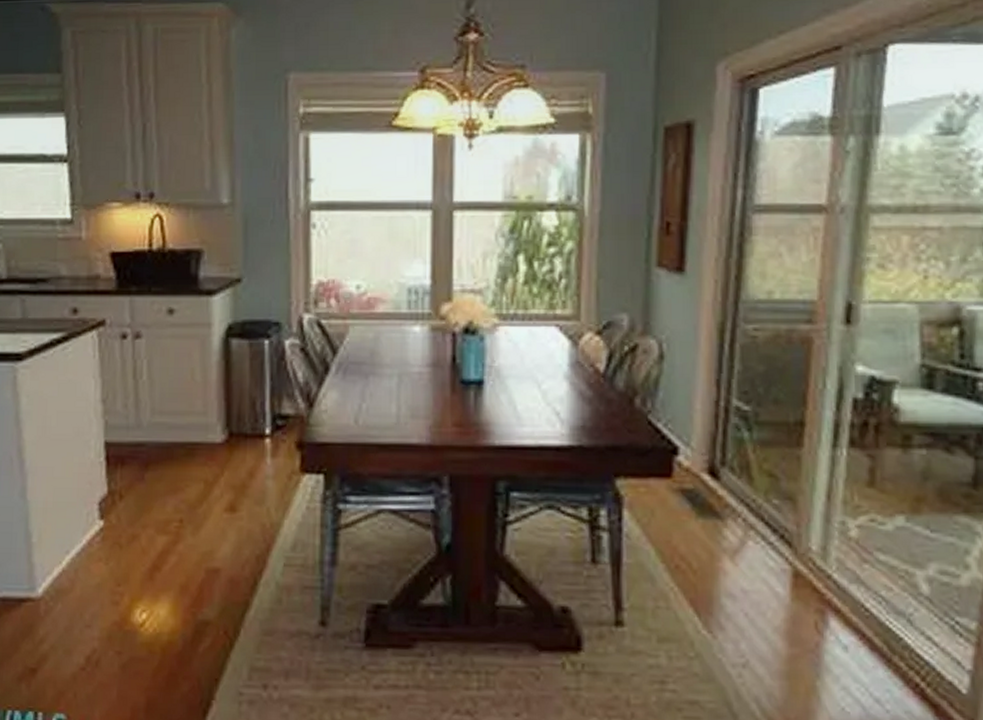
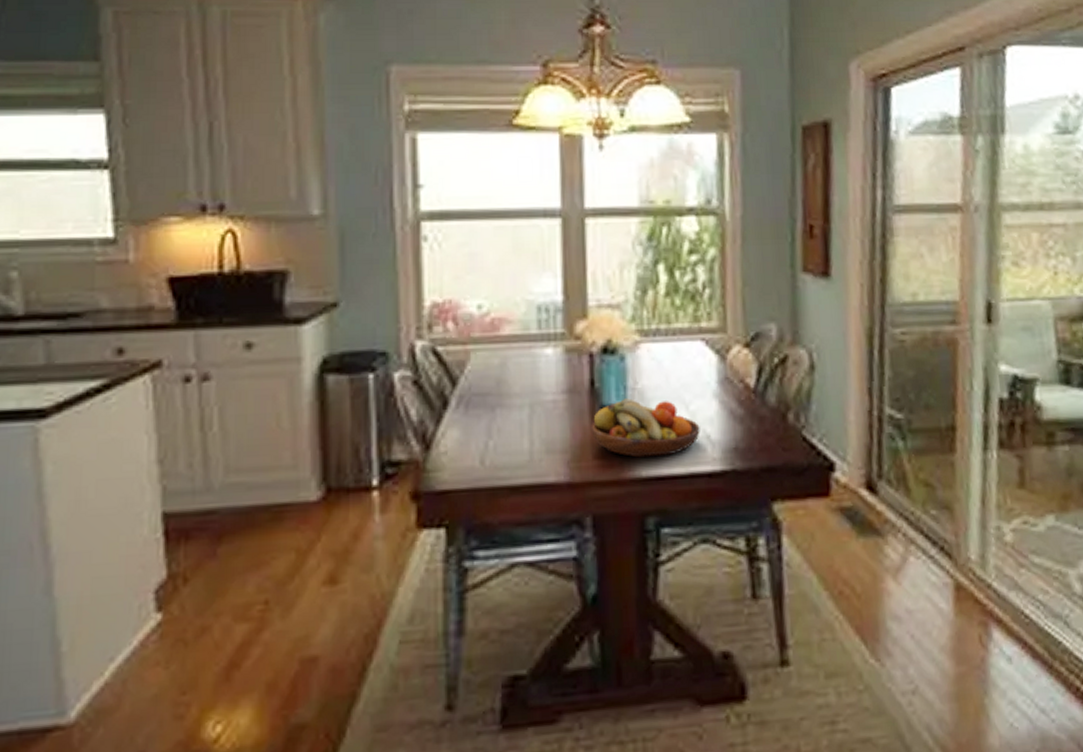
fruit bowl: none [452,375,550,429] -> present [592,398,700,458]

